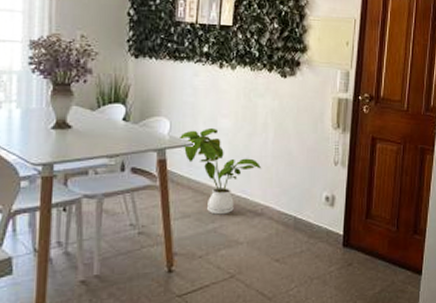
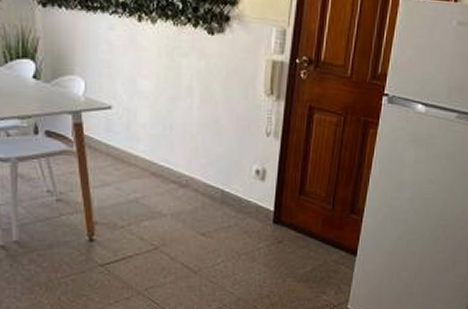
house plant: present [180,127,262,215] -> none [96,89,187,185]

